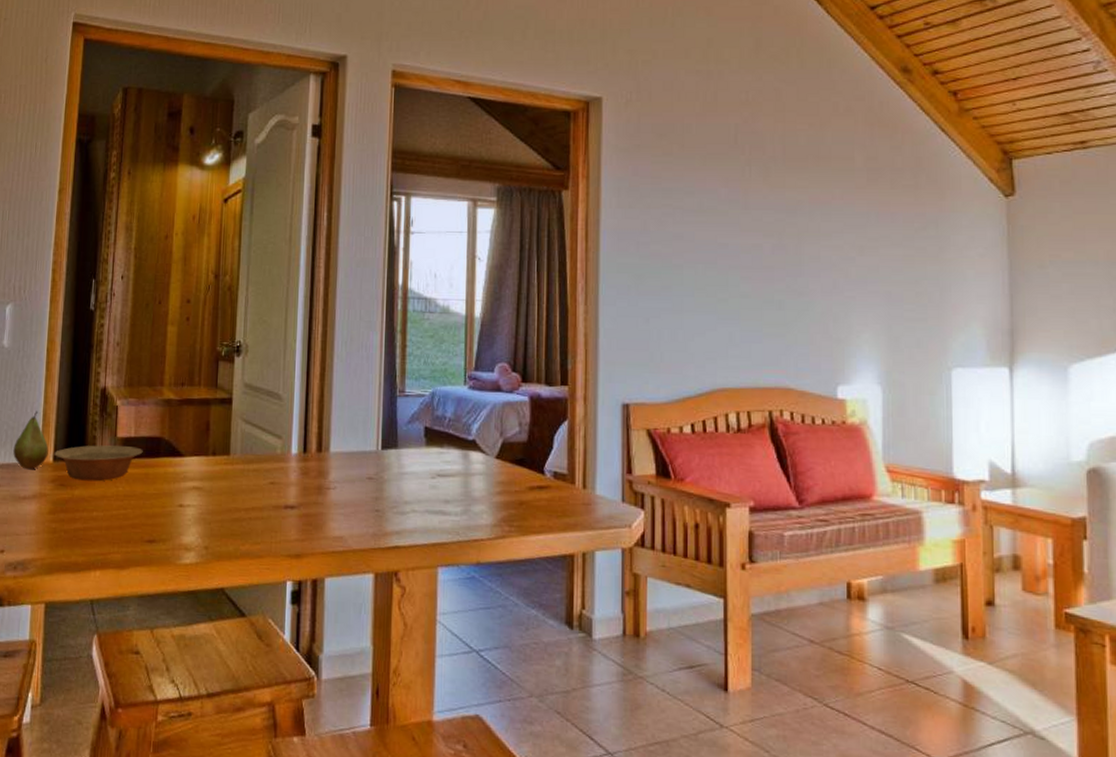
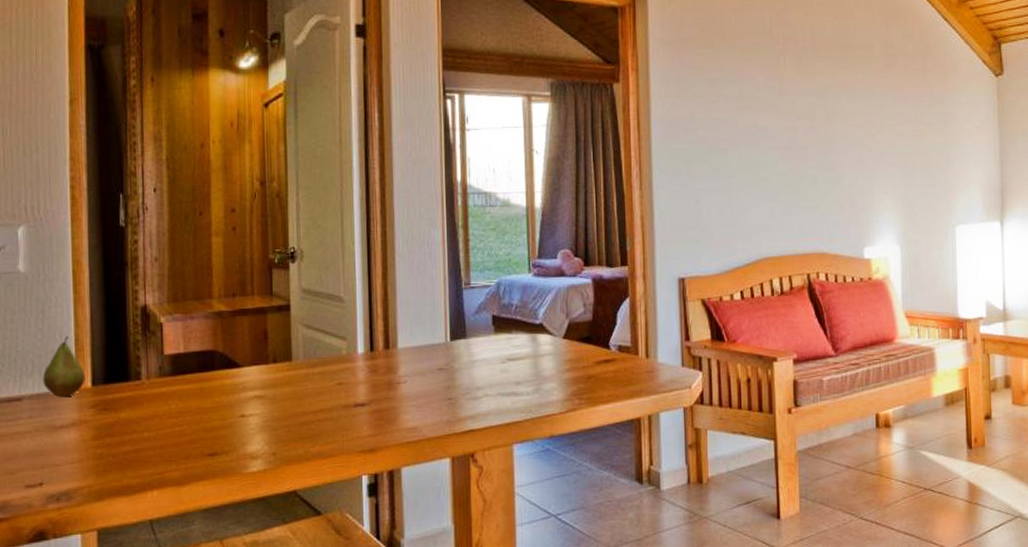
bowl: present [54,445,143,482] -> none [92,362,195,403]

